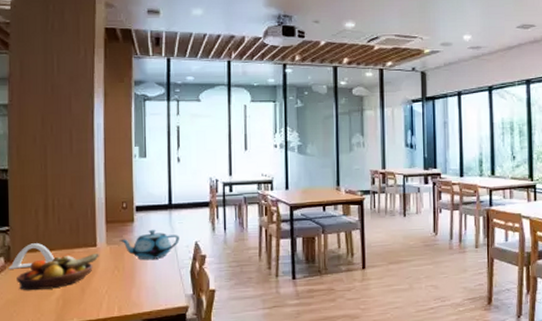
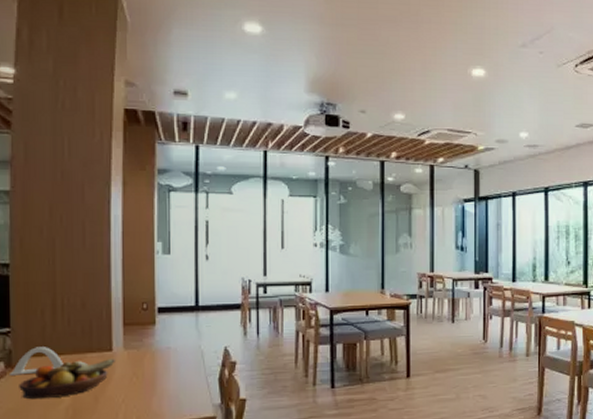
teapot: present [119,229,180,261] -> none [138,333,207,367]

